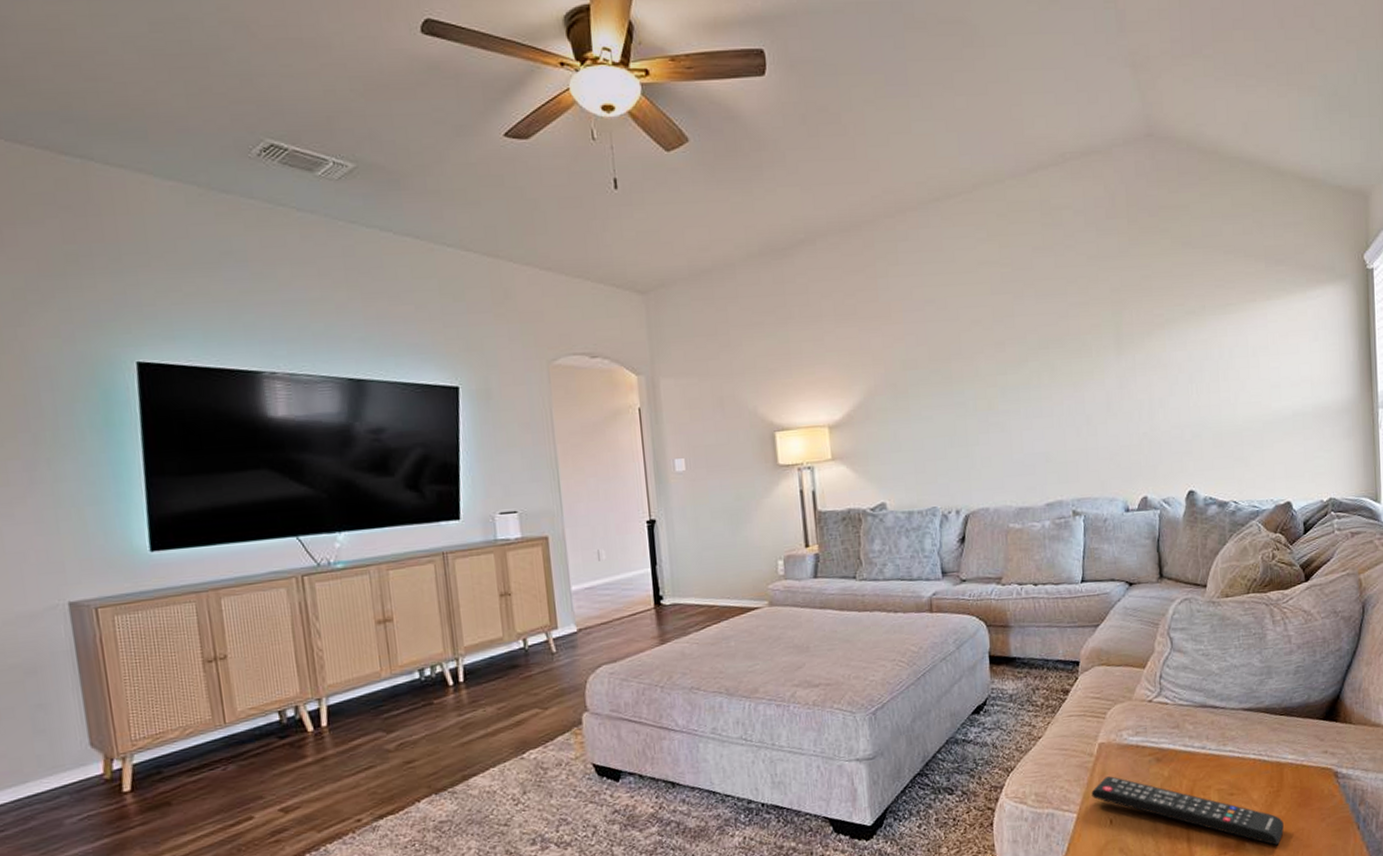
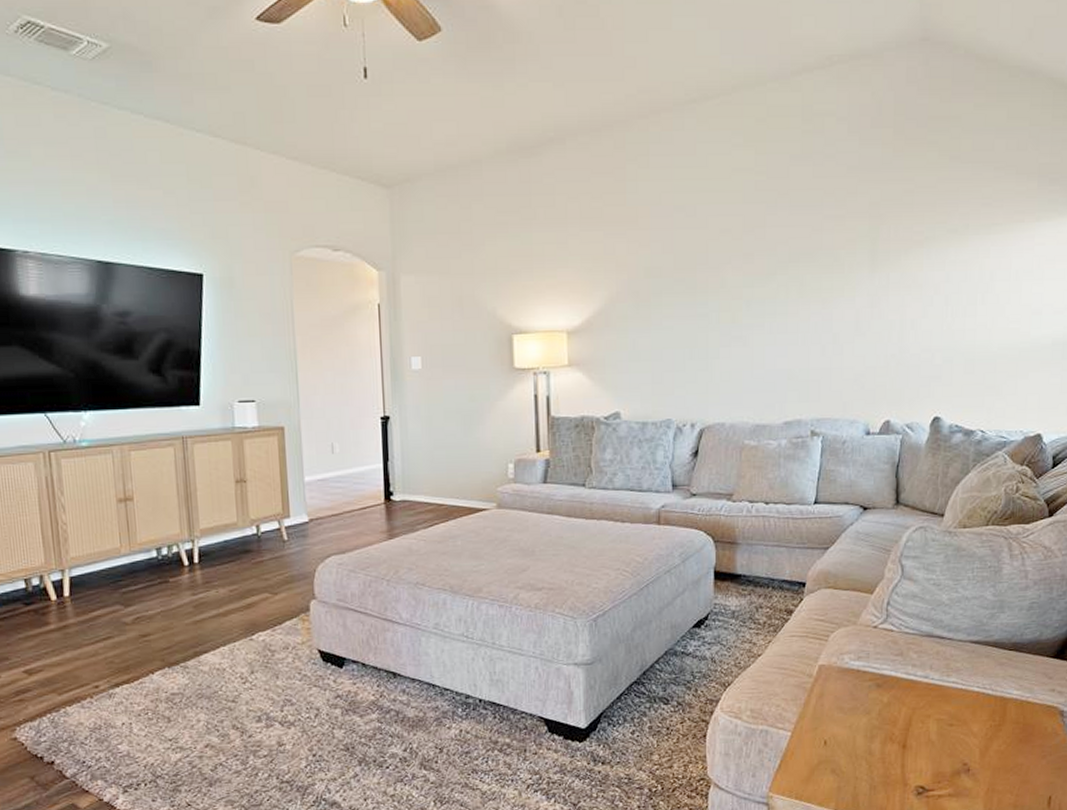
remote control: present [1091,776,1284,846] -> none [807,698,1002,779]

